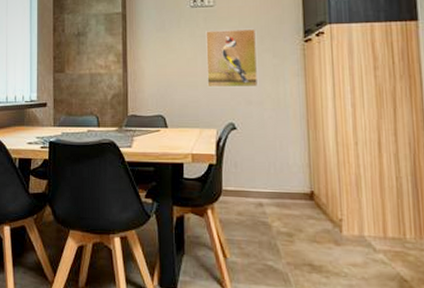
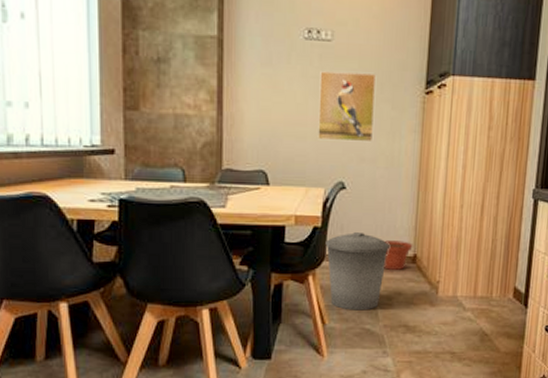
trash can: none [221,169,286,246] -> present [325,232,391,311]
plant pot: none [278,177,309,207] -> present [384,240,413,270]

